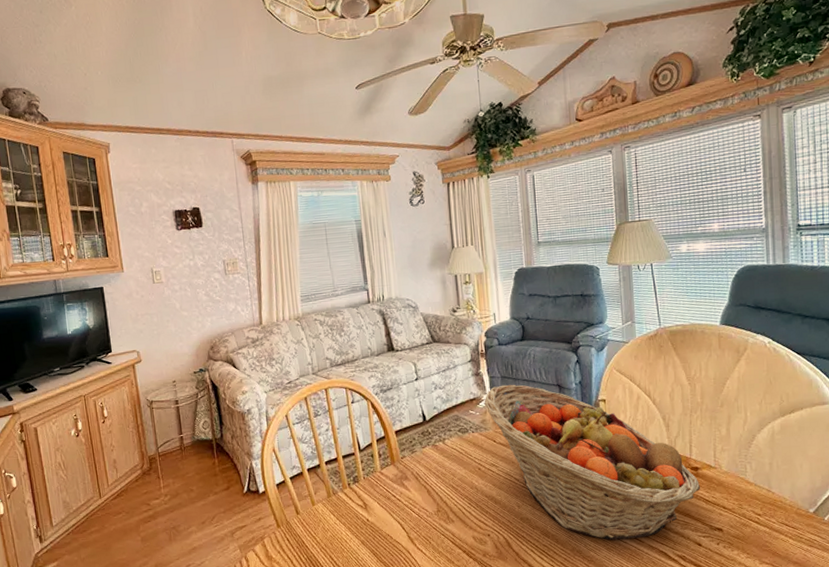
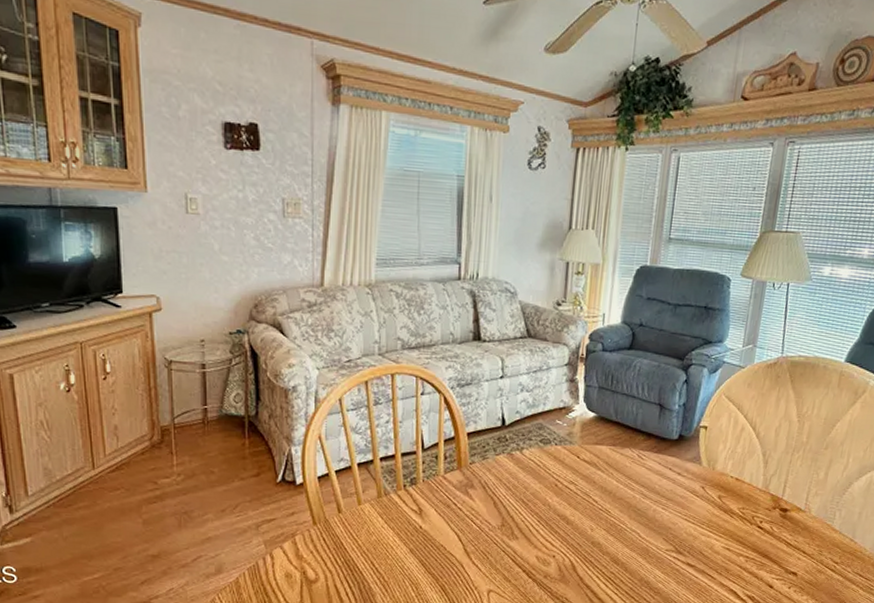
fruit basket: present [484,384,701,541] -> none [574,396,786,575]

